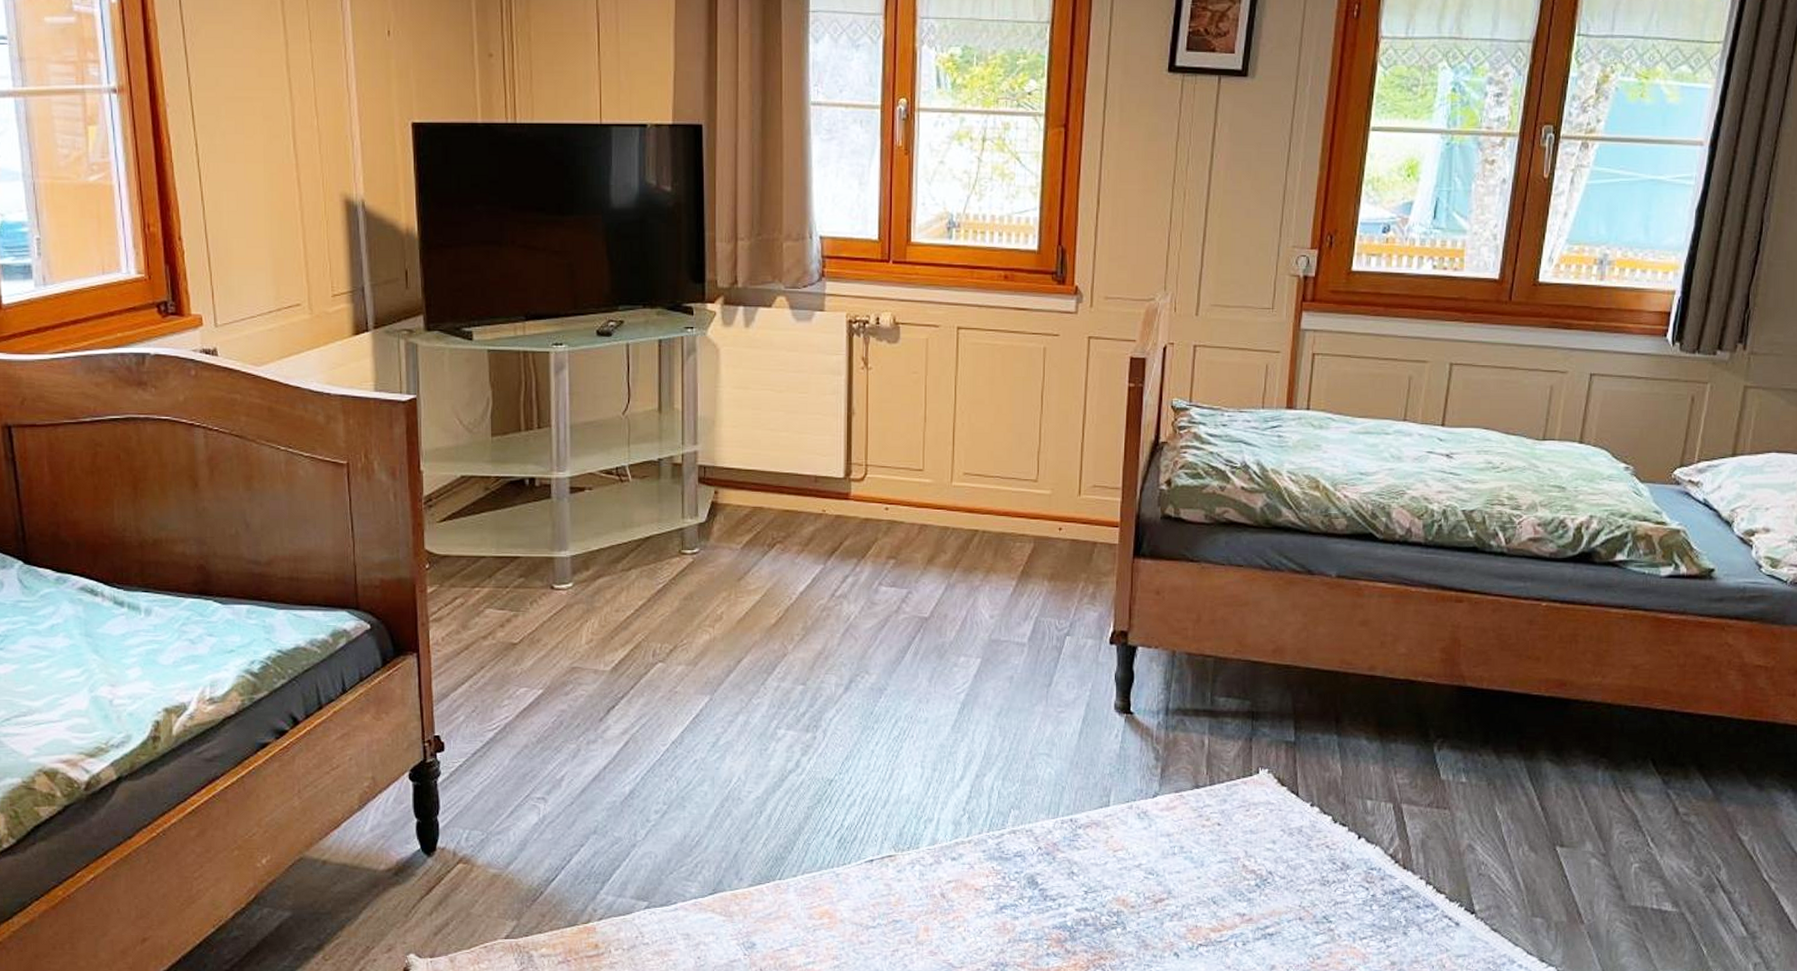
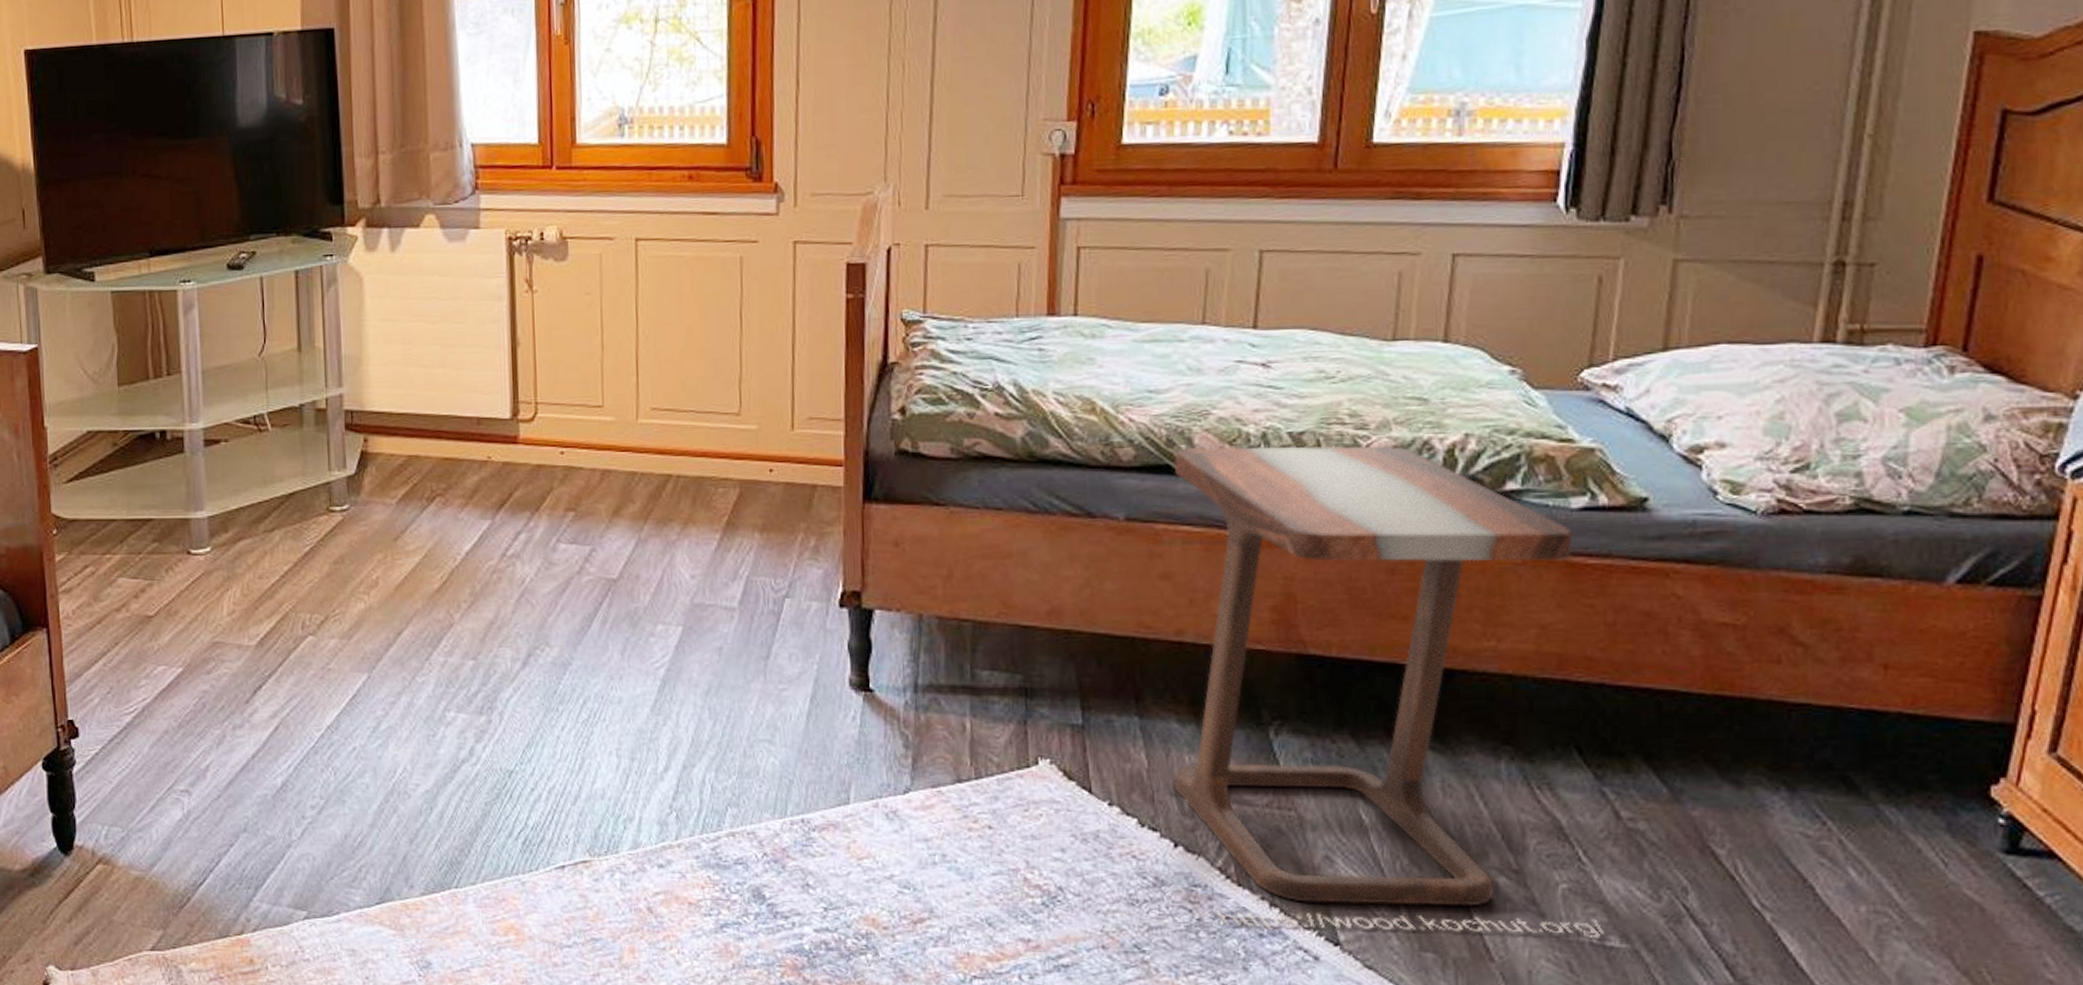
side table: none [1361,519,1661,904] -> present [1173,446,1604,938]

